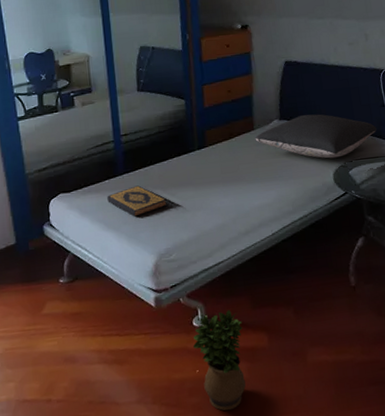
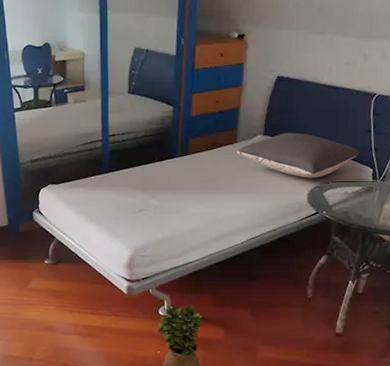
hardback book: present [107,185,167,217] -> none [92,184,146,213]

